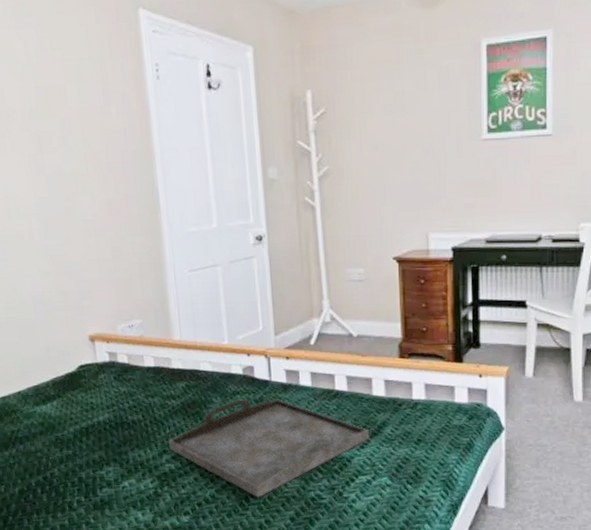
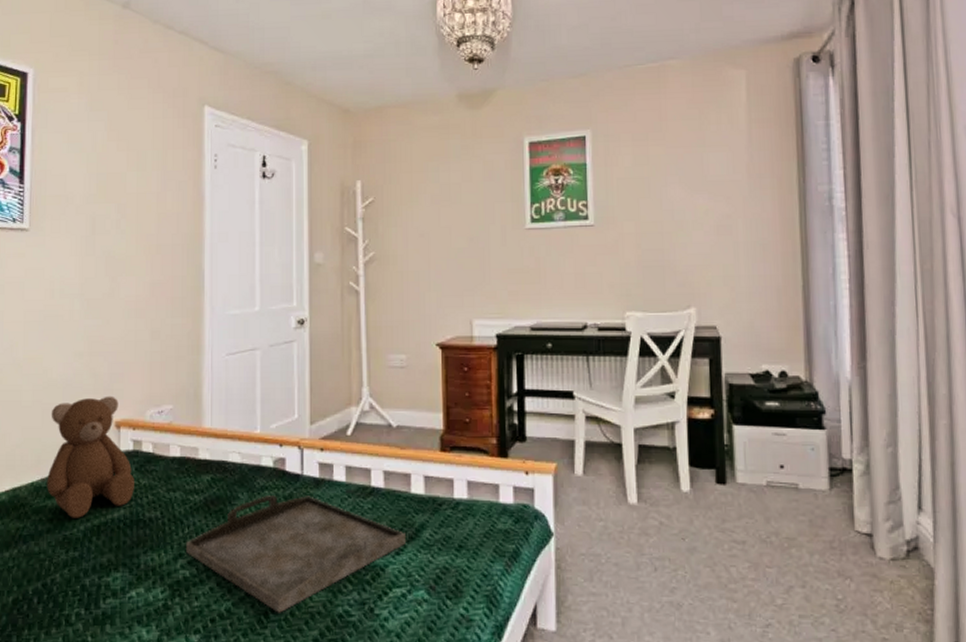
teddy bear: none [26,312,115,422] -> present [47,396,134,518]

